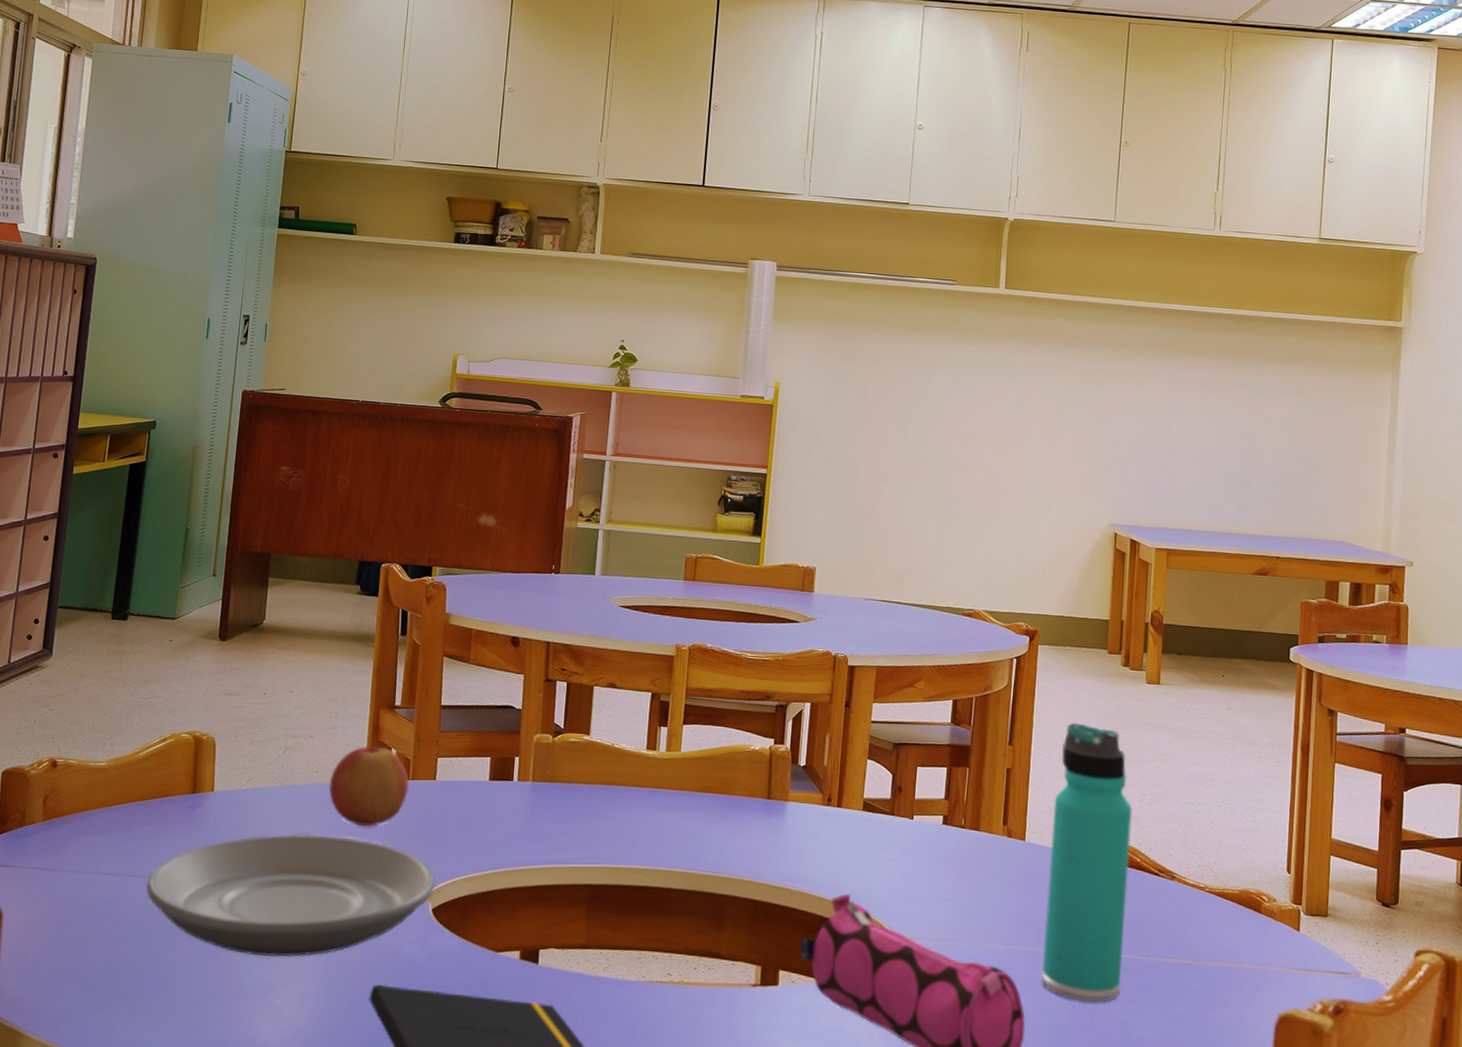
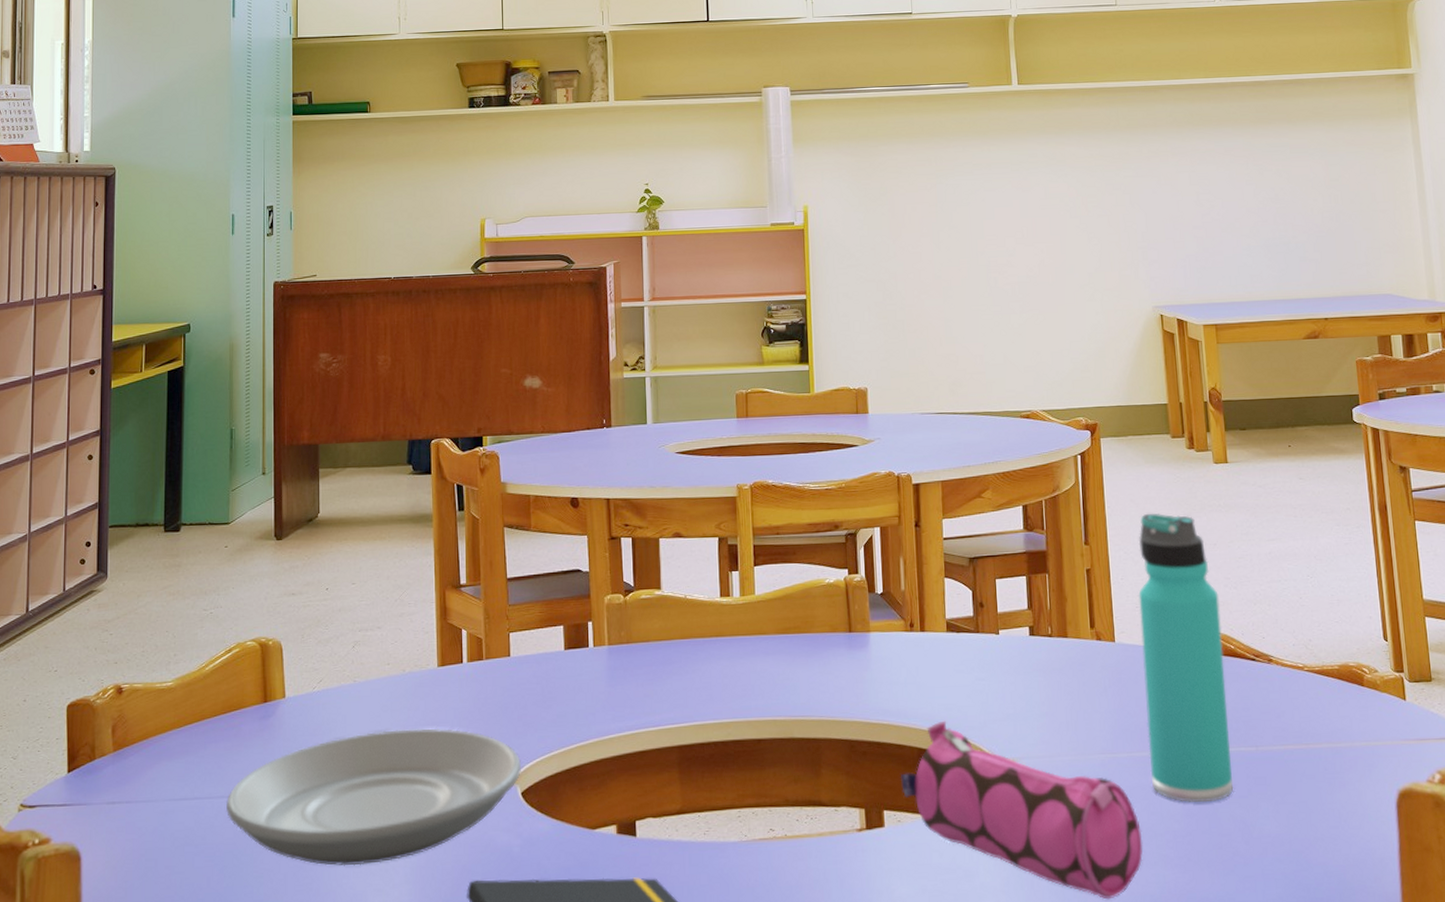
apple: present [329,741,410,827] -> none [402,624,485,715]

